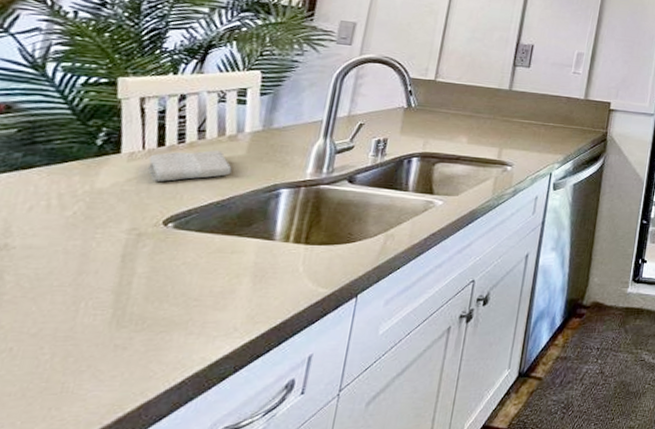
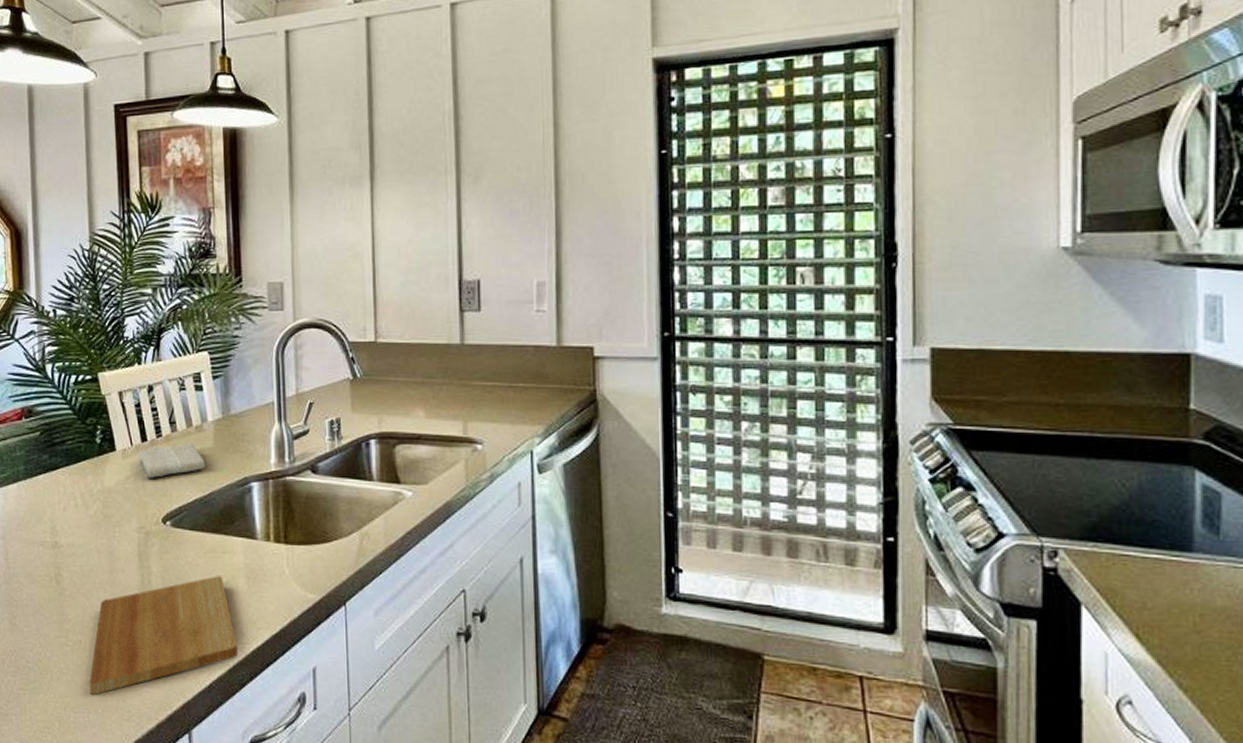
cutting board: none [9,275,227,406] -> present [89,576,238,695]

